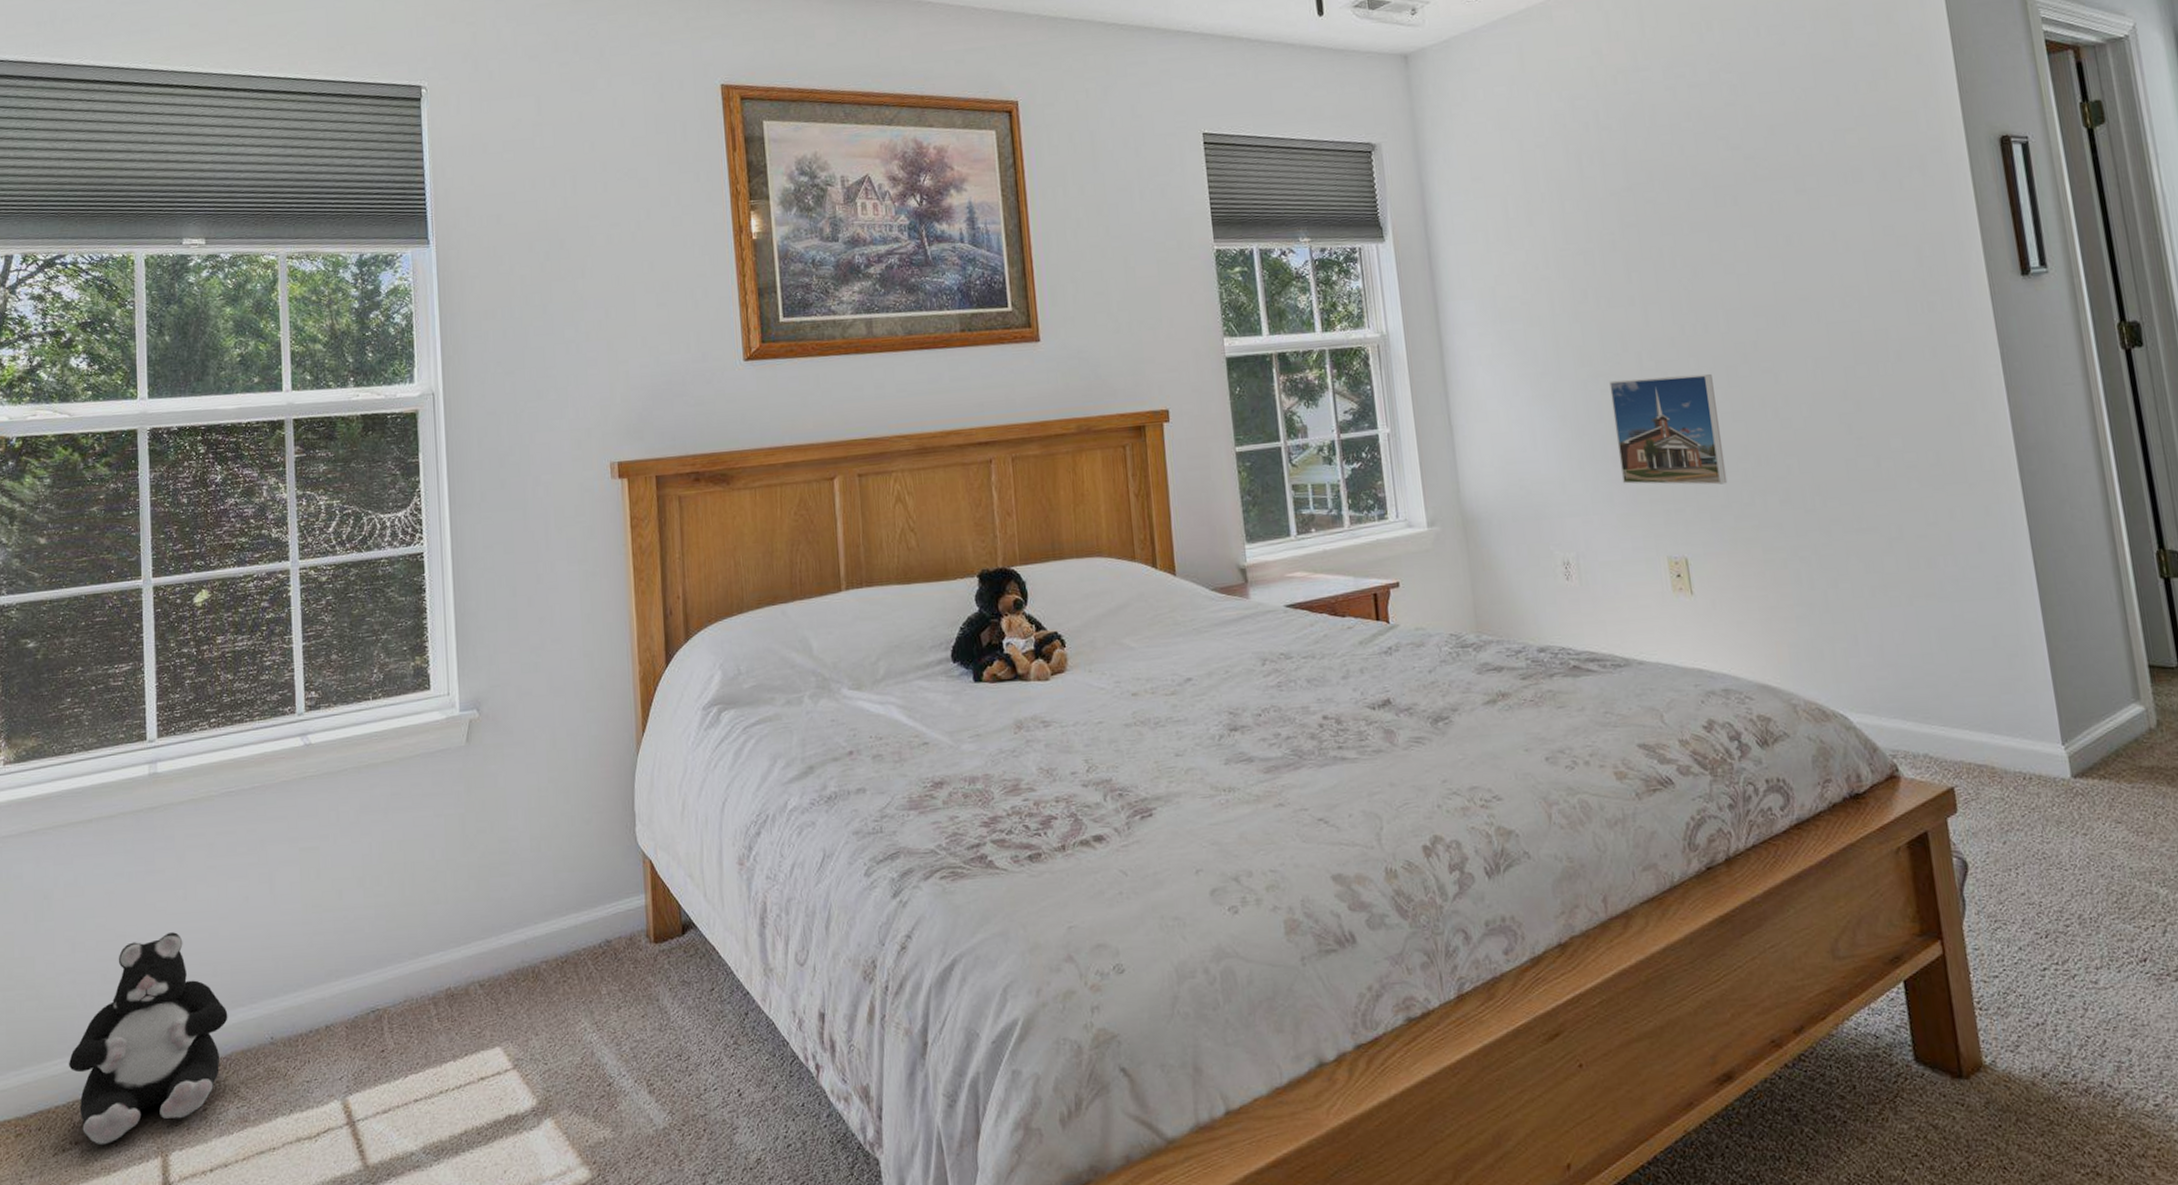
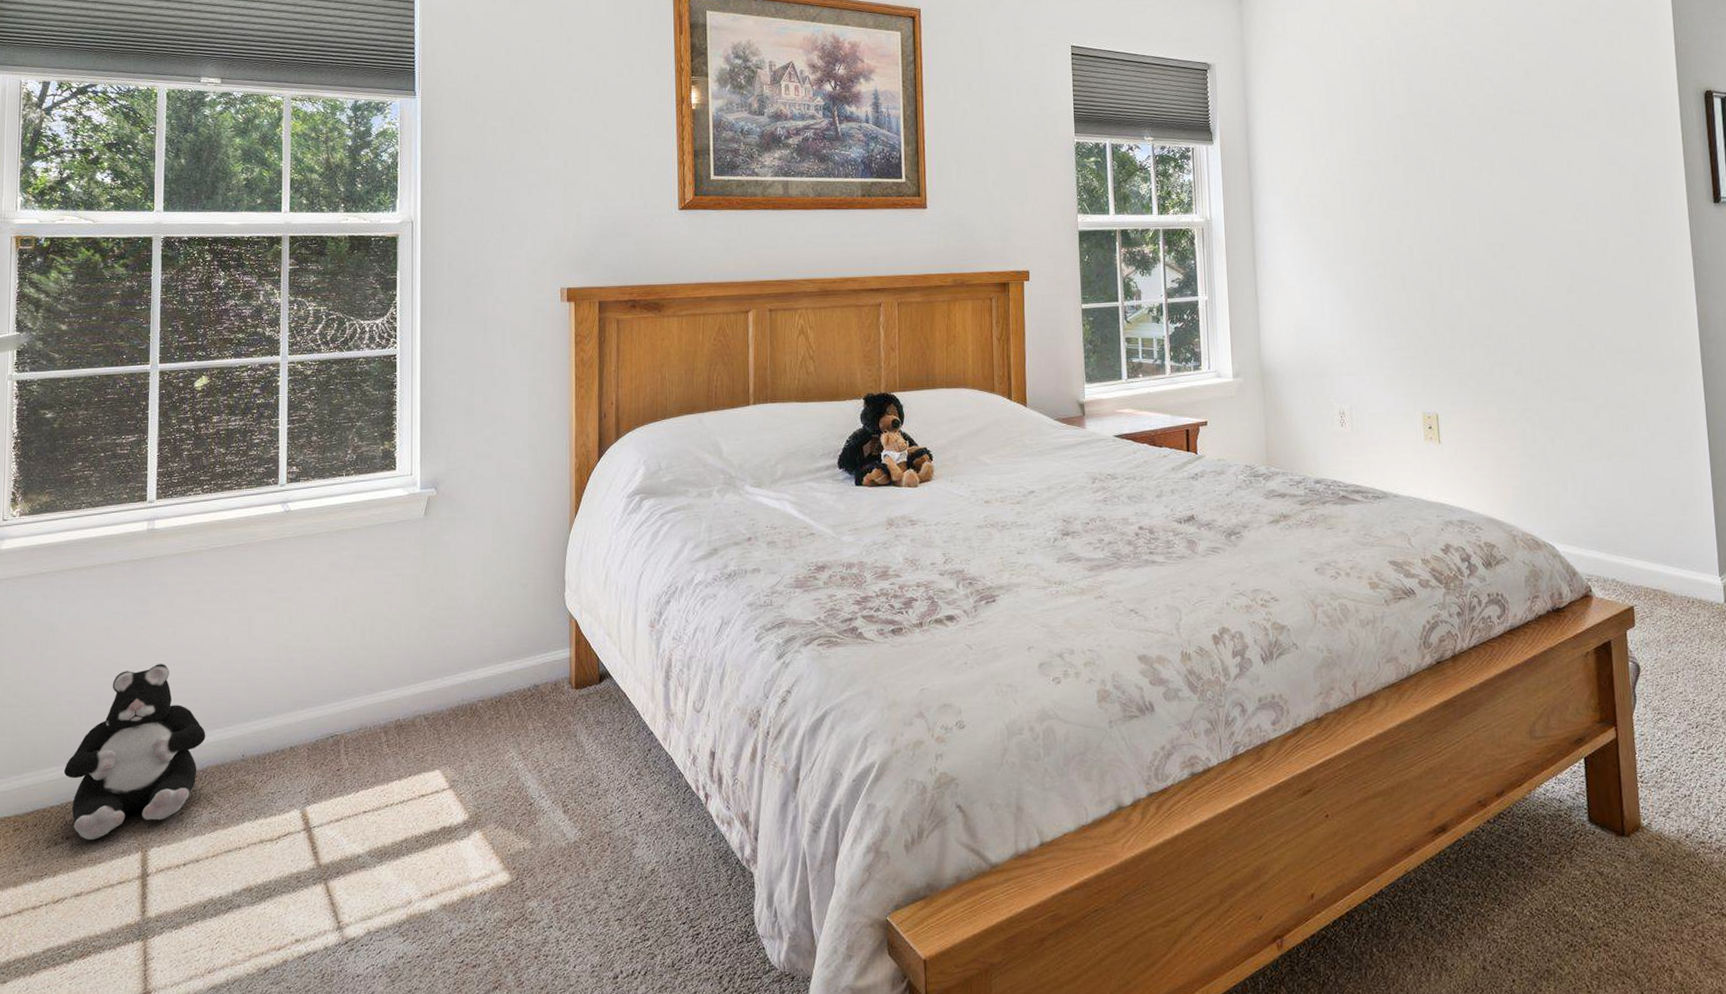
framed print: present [1609,374,1728,485] -> none [1385,267,1474,356]

